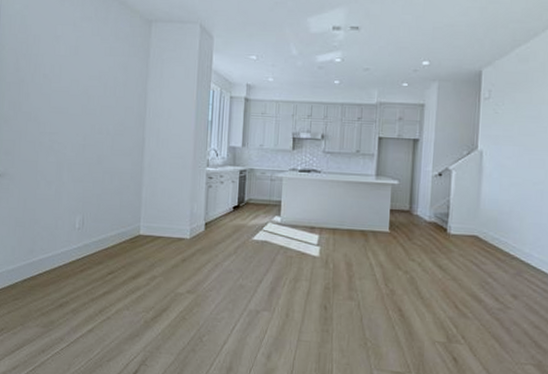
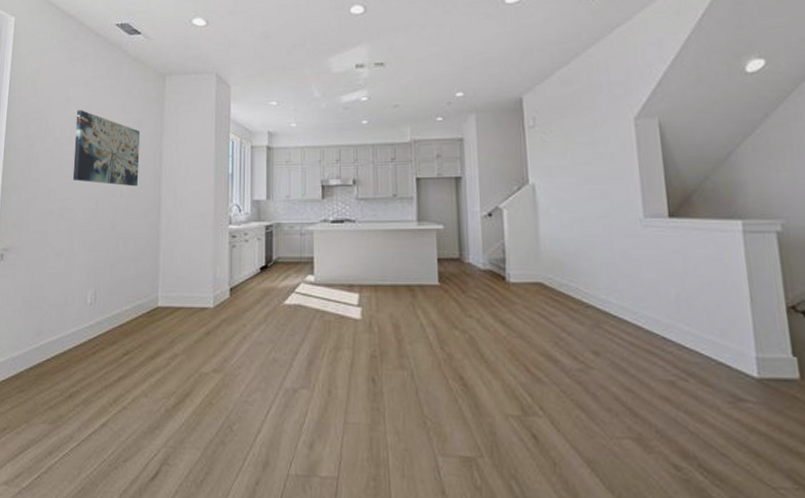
wall art: none [61,49,127,126] -> present [72,110,141,187]

